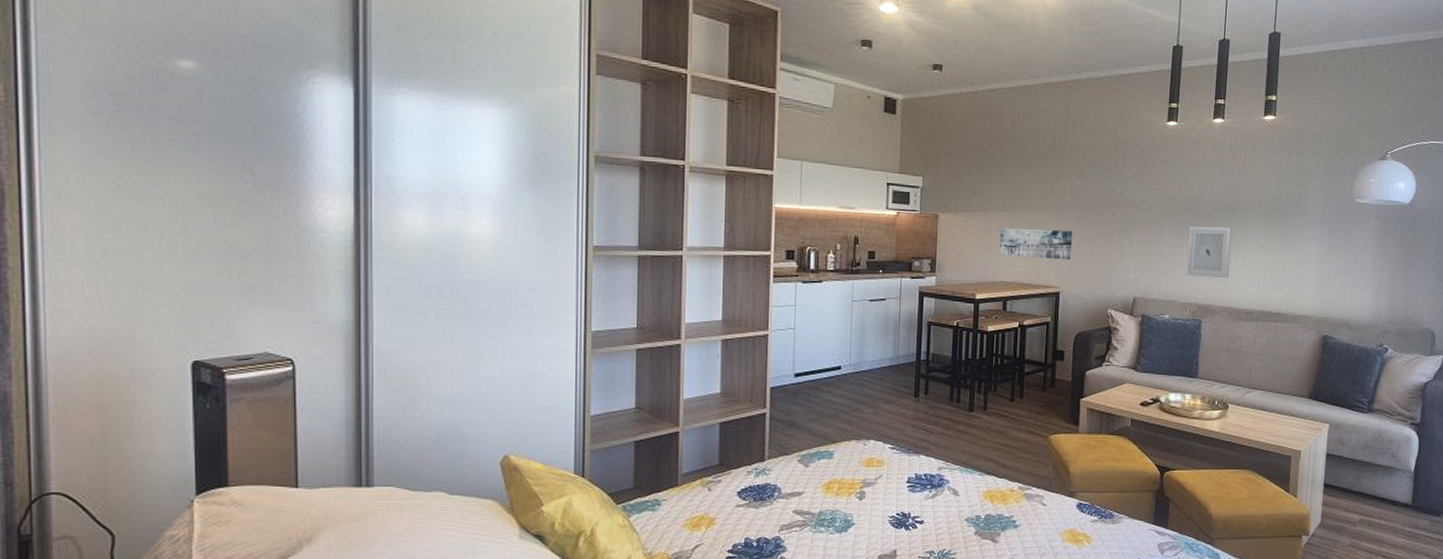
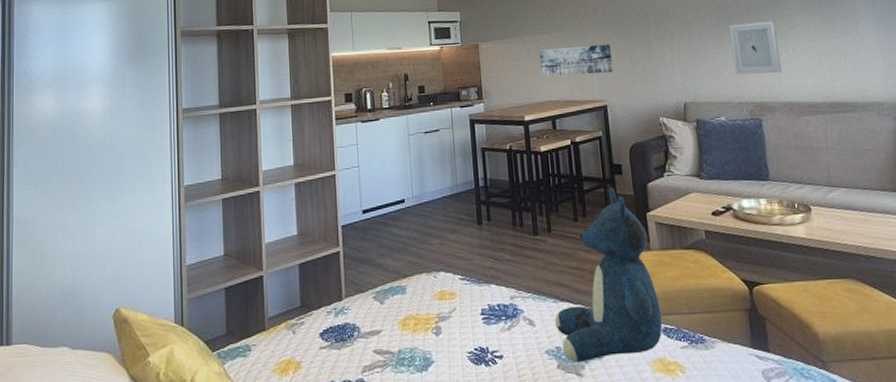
teddy bear: none [978,372,1079,530] -> present [555,187,663,363]

